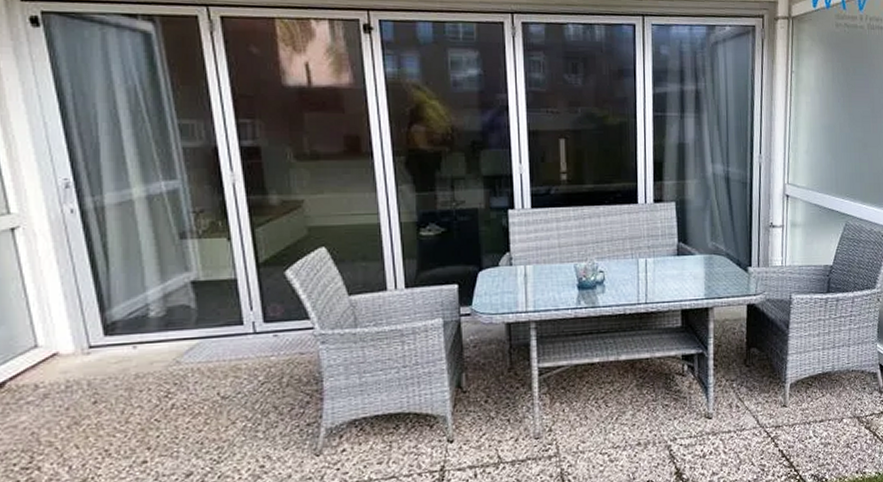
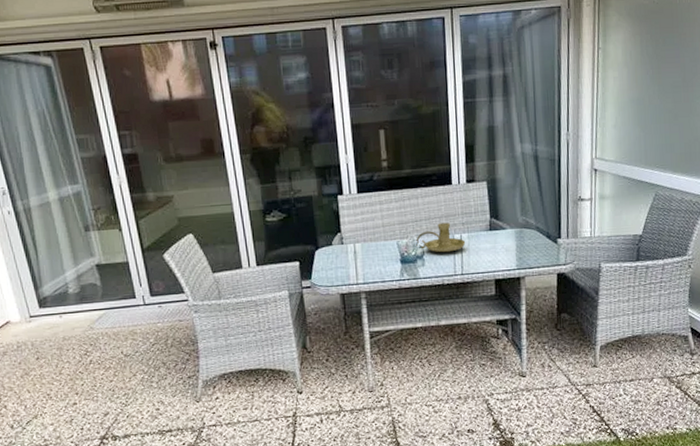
candle holder: none [596,245,651,279] -> present [416,222,466,253]

